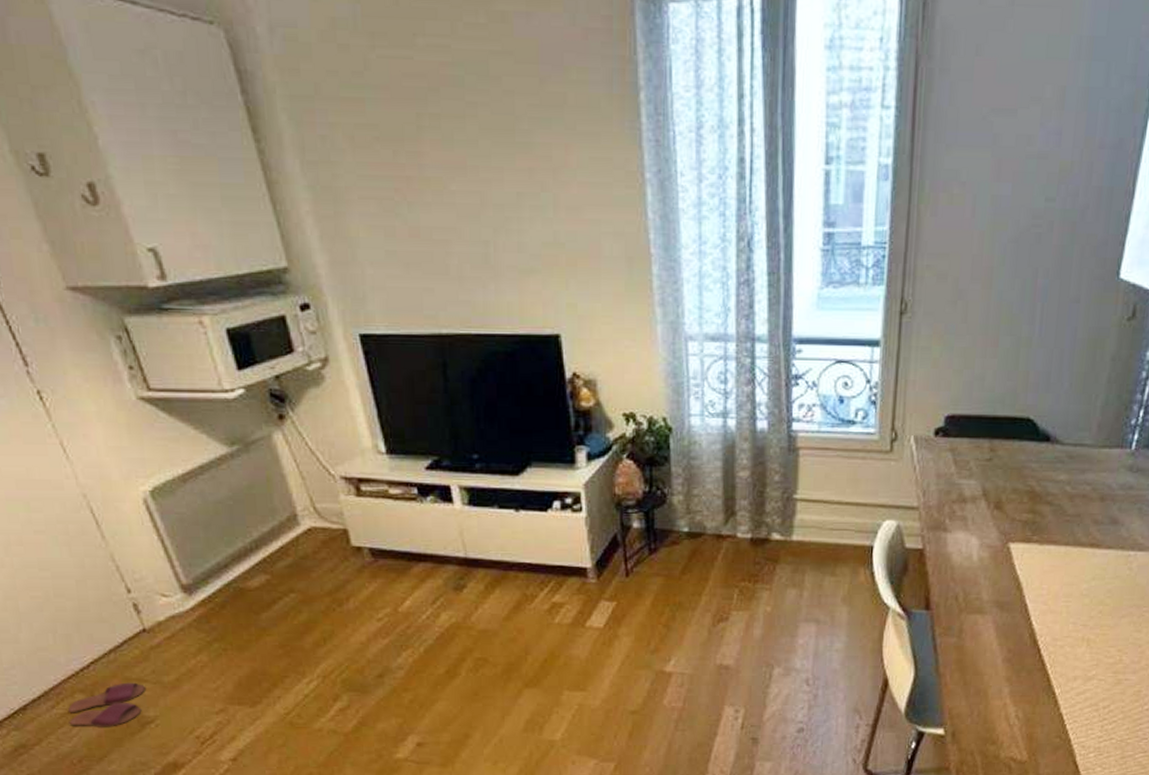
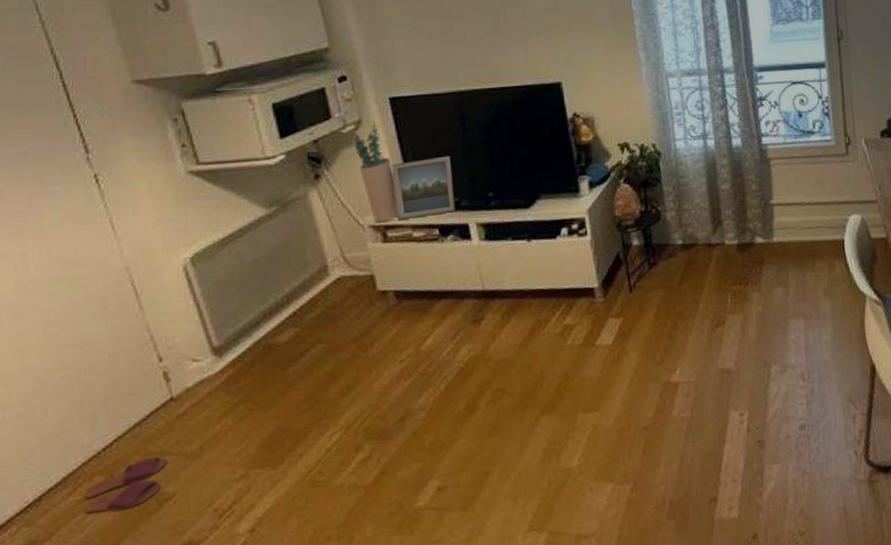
vase: none [320,360,373,475] -> present [354,121,399,223]
picture frame: none [364,408,438,475] -> present [392,155,458,221]

